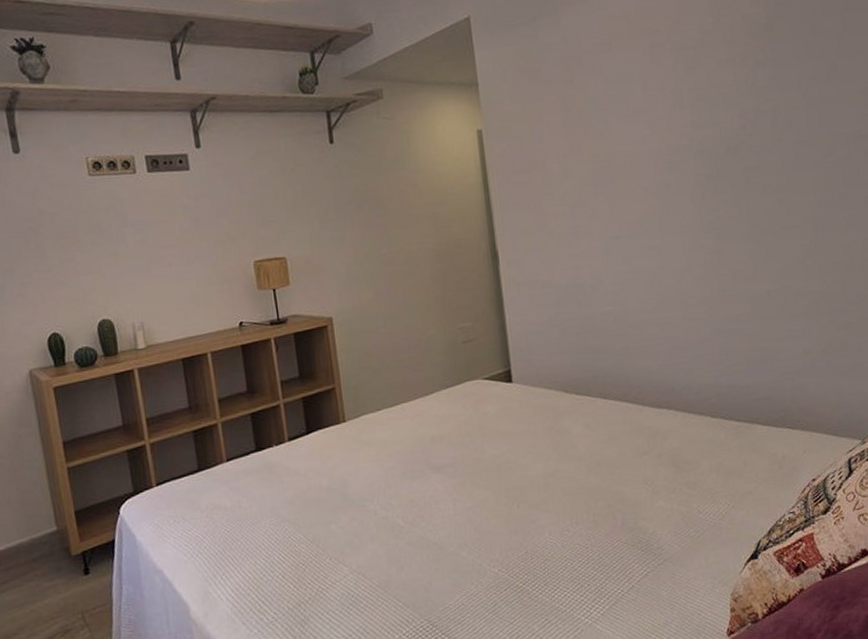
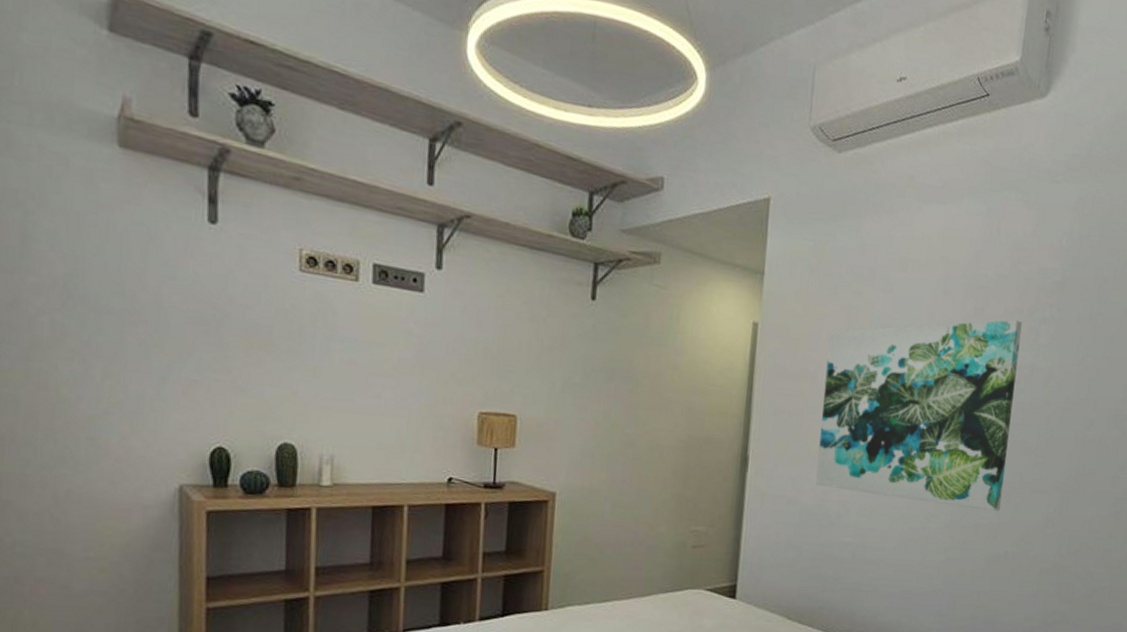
wall art: none [550,69,753,265] -> present [815,320,1022,511]

